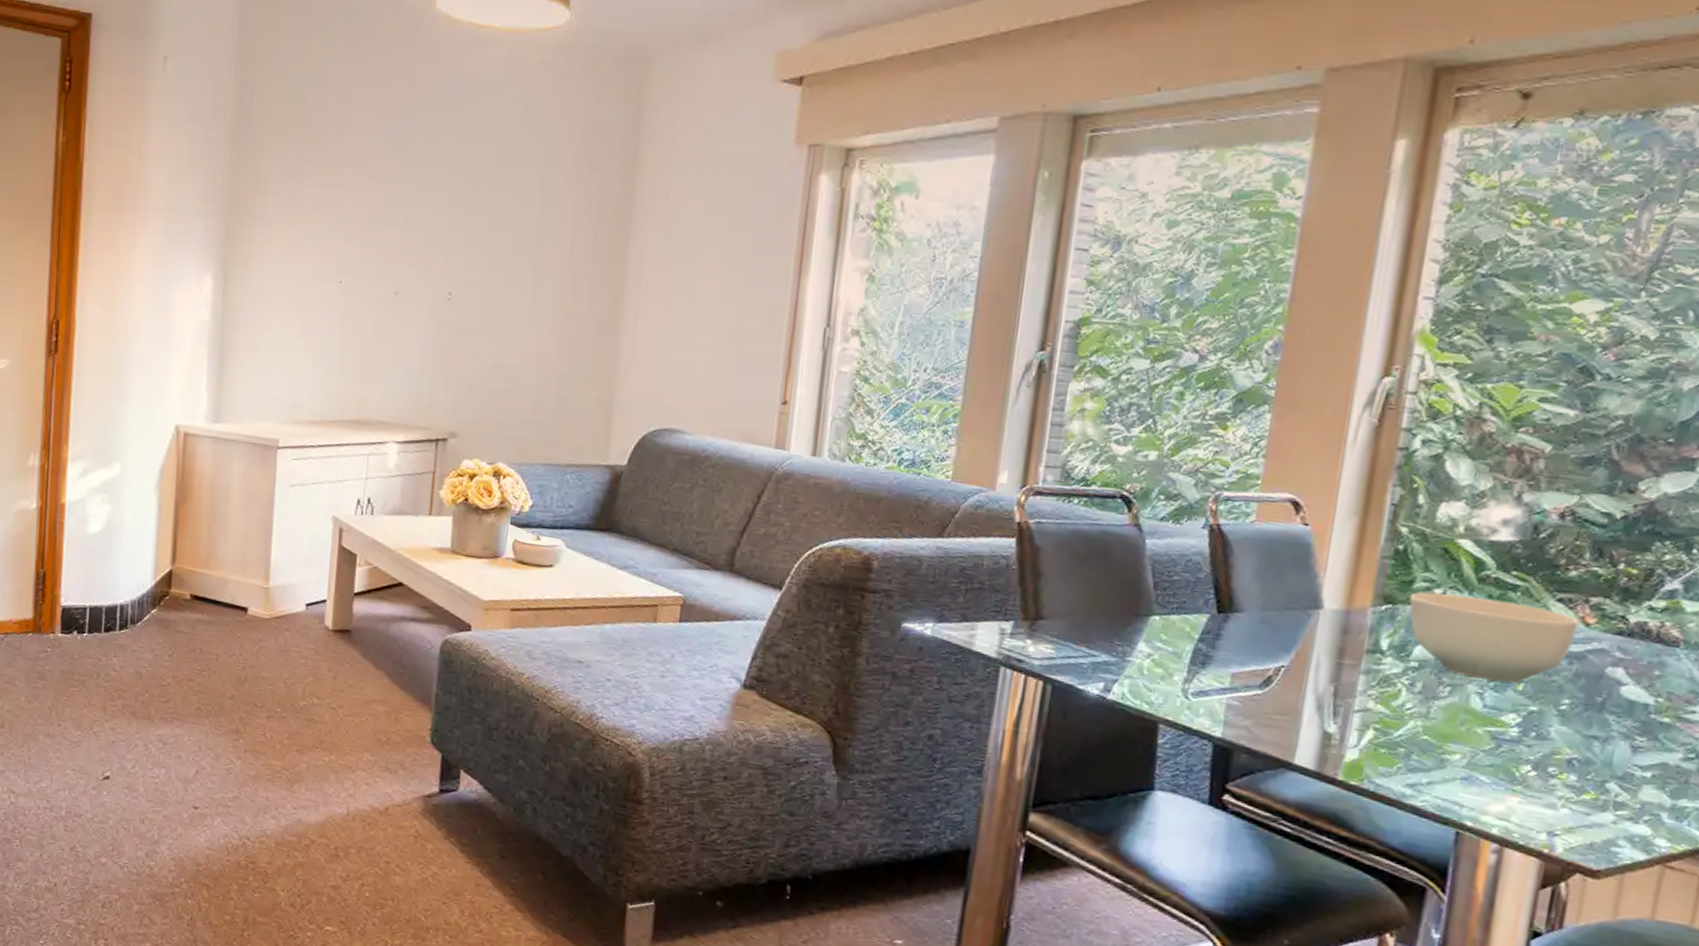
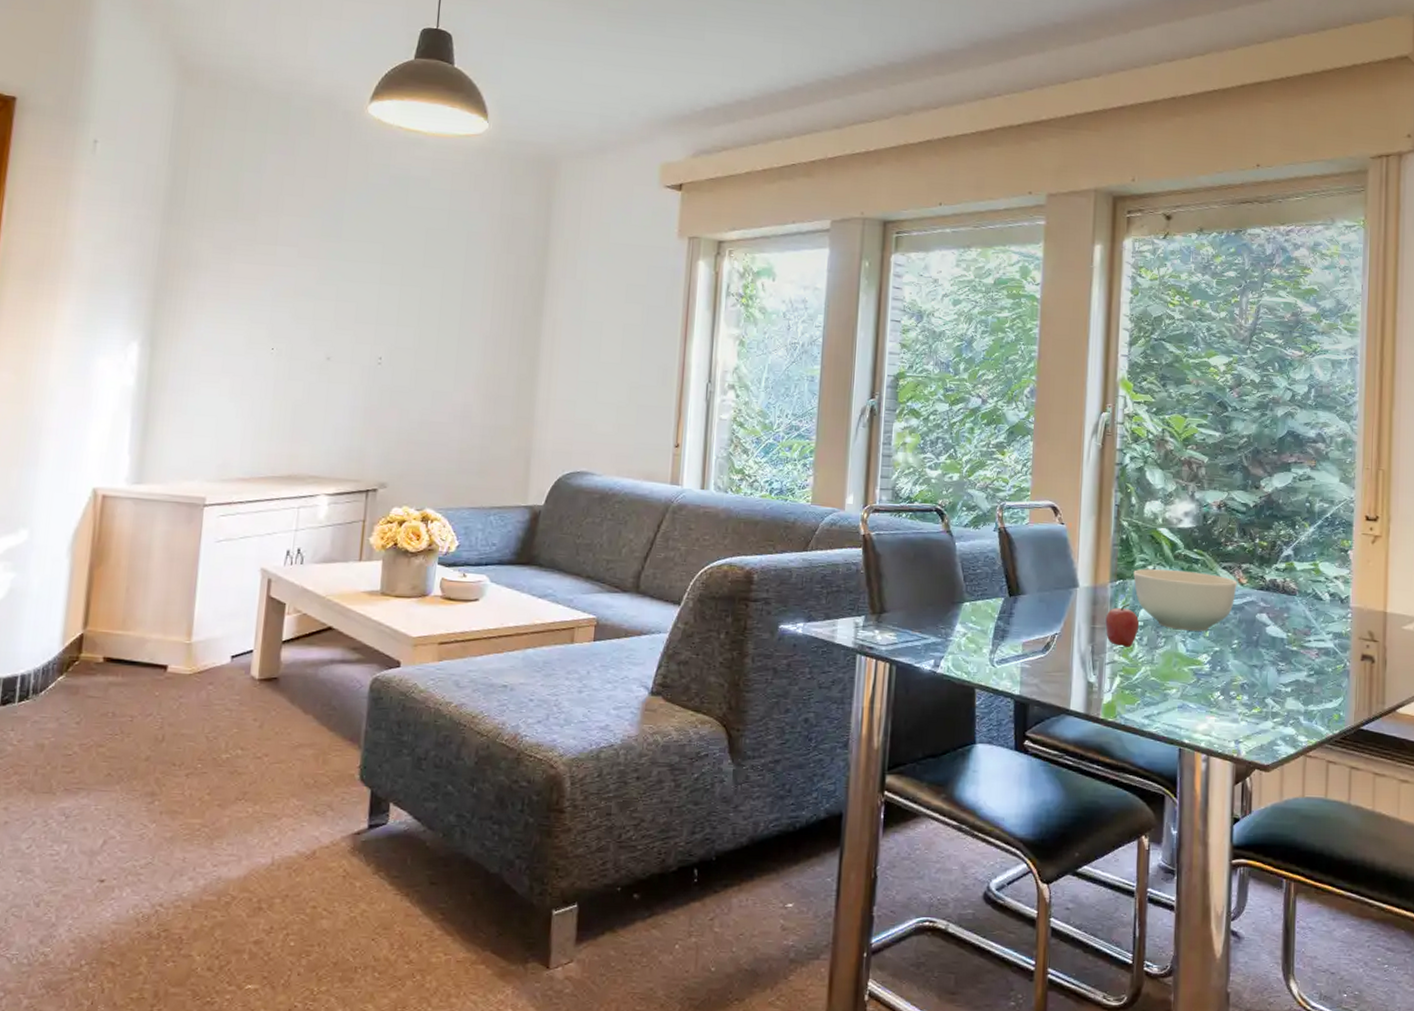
fruit: none [1358,636,1412,694] -> present [1105,604,1140,647]

